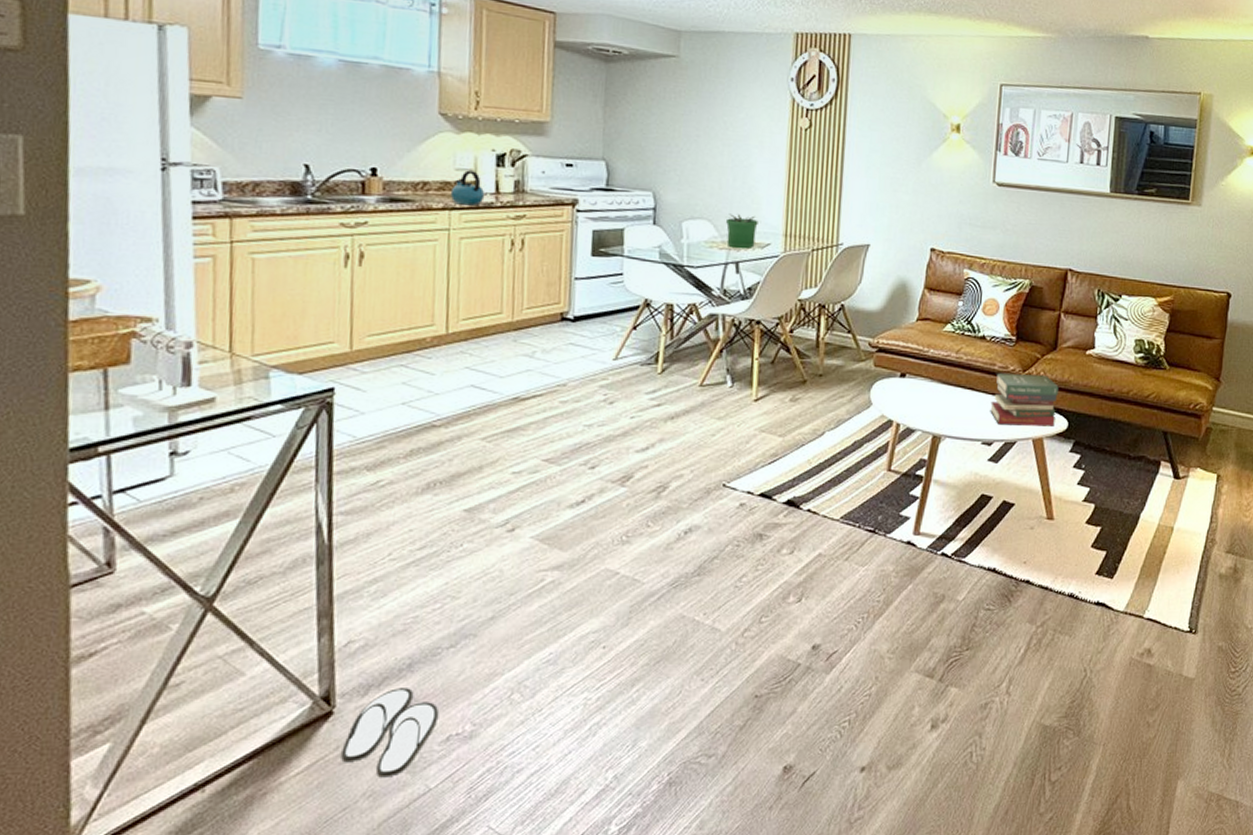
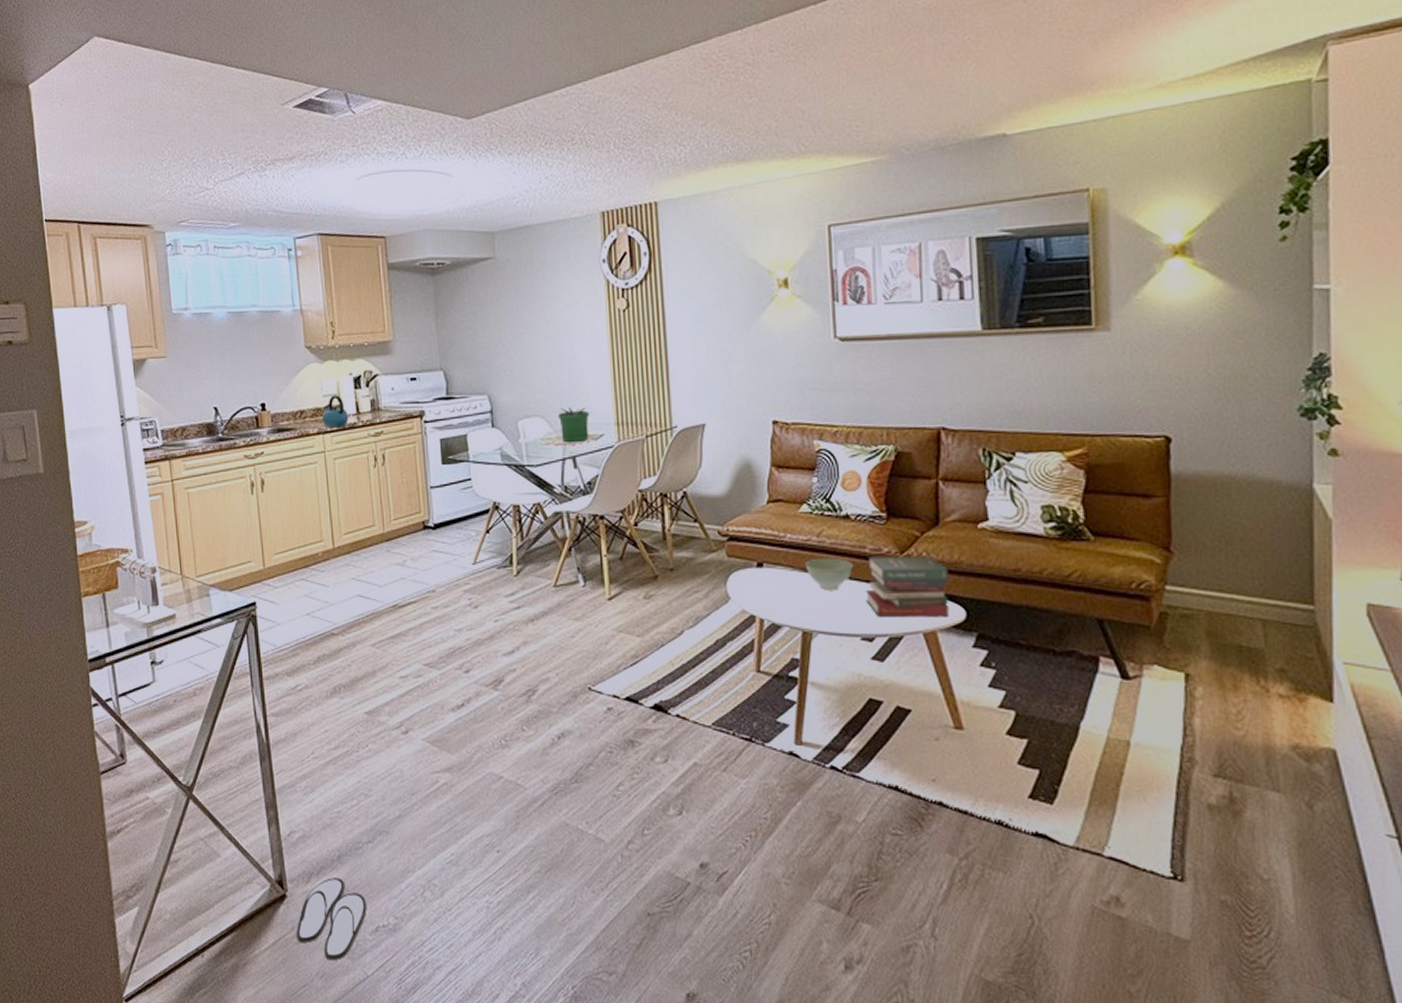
bowl: none [942,372,984,401] -> present [805,558,854,591]

